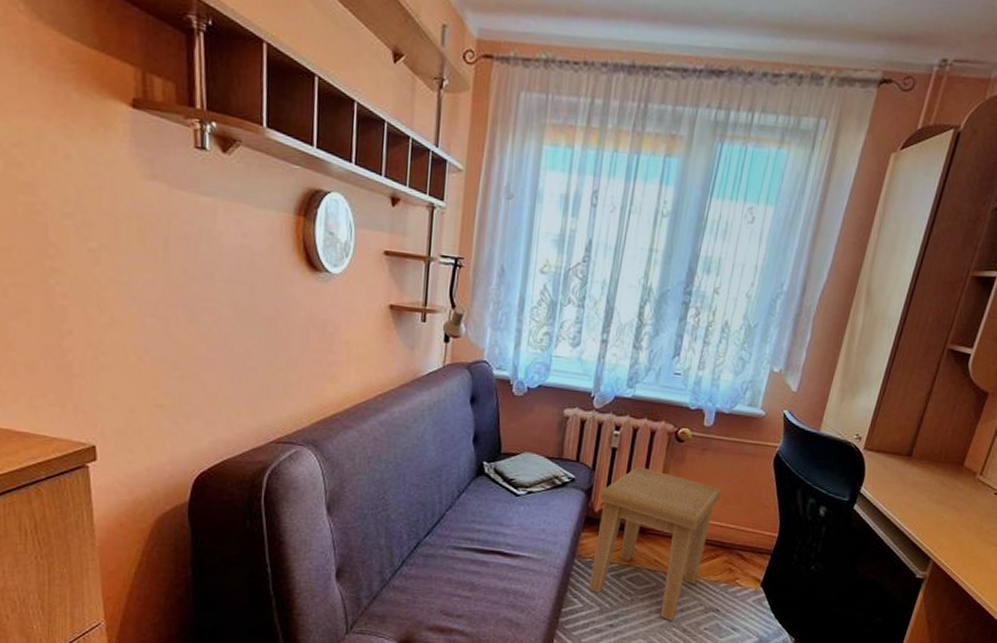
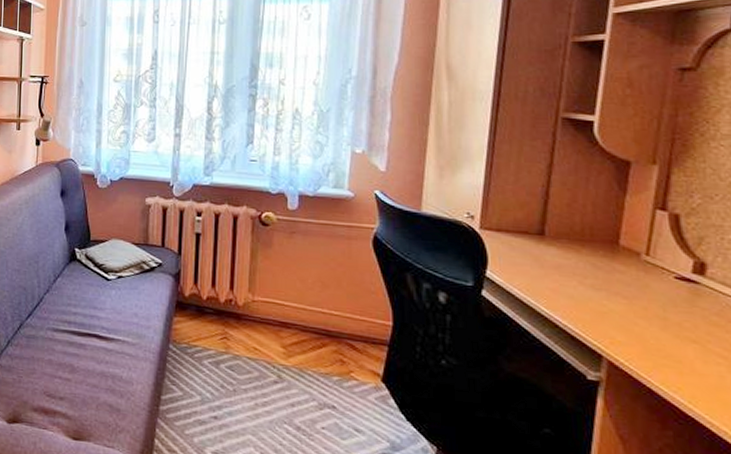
side table: present [588,466,722,621] -> none [187,250,318,417]

